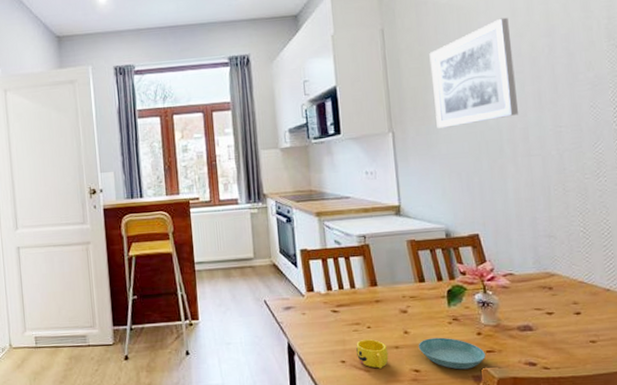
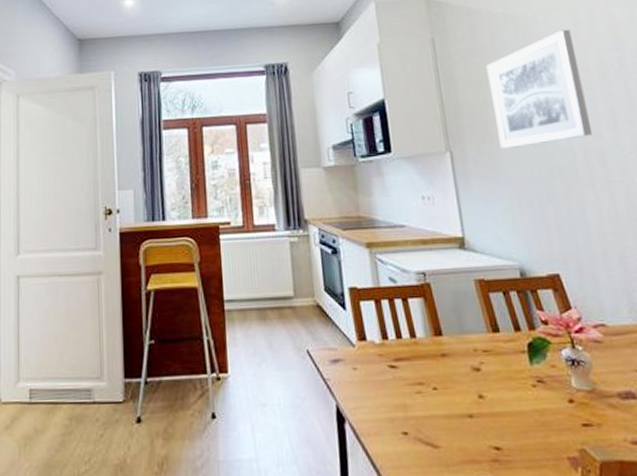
cup: present [356,339,389,369] -> none [420,404,462,444]
saucer: present [418,337,486,370] -> none [497,404,582,449]

